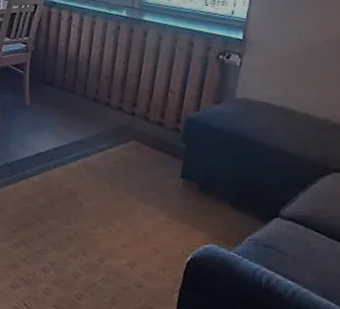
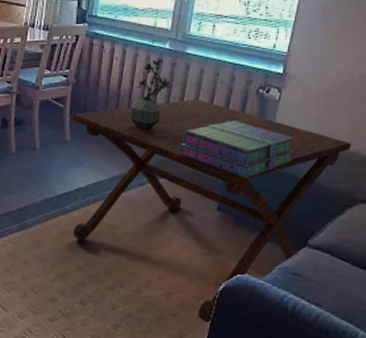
side table: none [32,65,320,296] -> present [73,99,352,323]
potted plant: none [89,25,130,94] -> present [130,58,172,129]
stack of books: none [138,87,258,145] -> present [177,121,294,178]

